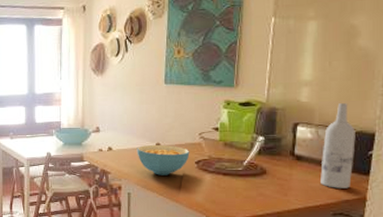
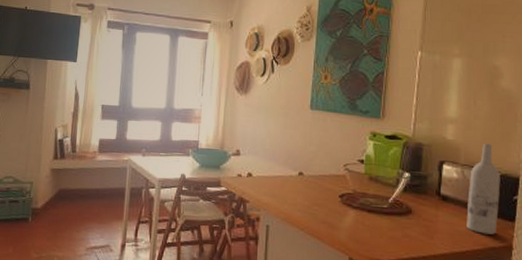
cereal bowl: present [136,144,190,175] -> none [278,173,334,209]

